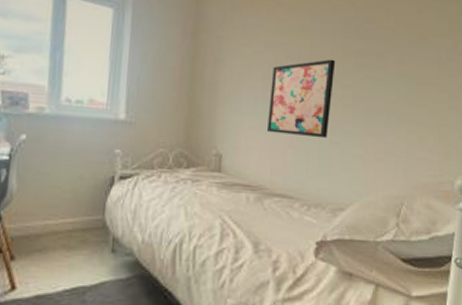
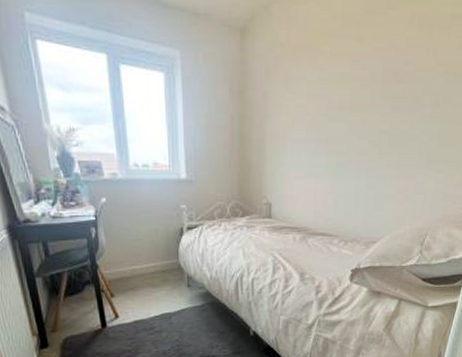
wall art: present [266,59,336,139] -> none [309,106,374,183]

